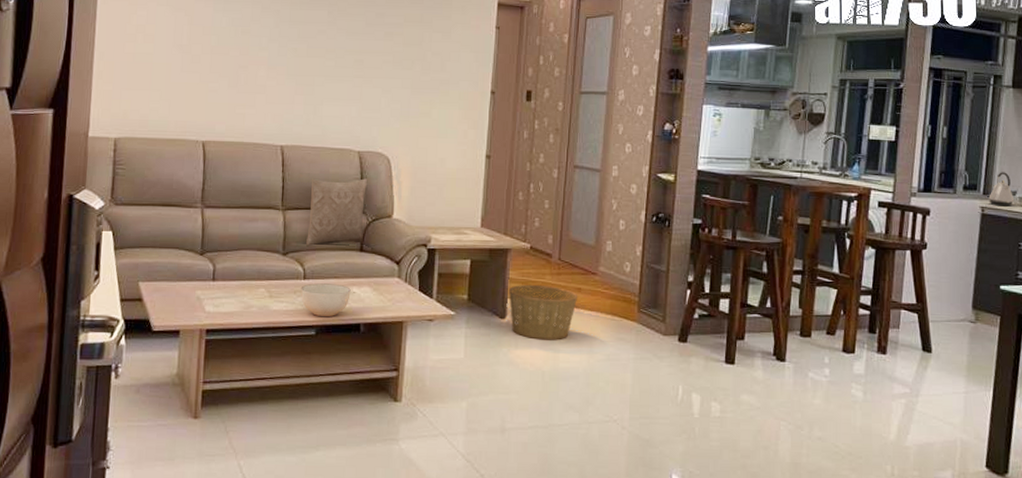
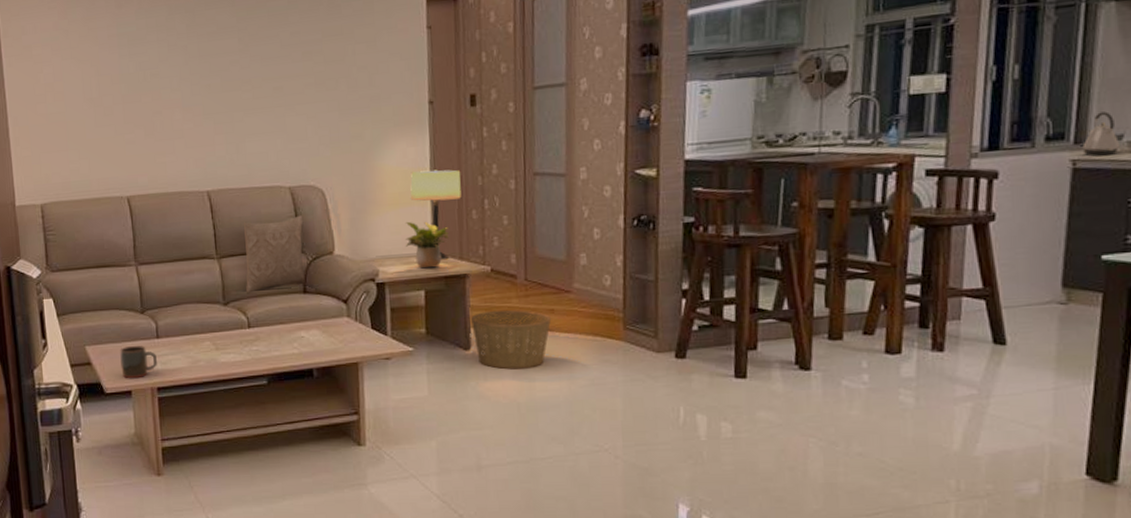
mug: none [172,286,210,318] -> present [120,346,157,378]
bowl: present [300,283,351,317] -> none [246,330,299,366]
potted plant: none [457,195,497,240] -> present [405,221,449,269]
table lamp: none [466,151,513,234] -> present [410,169,462,261]

